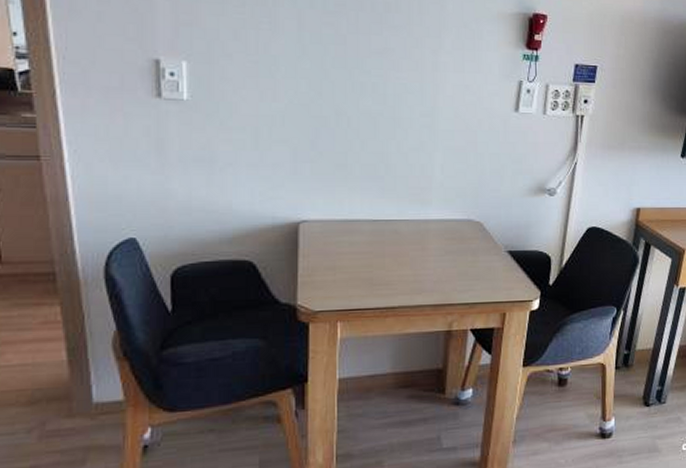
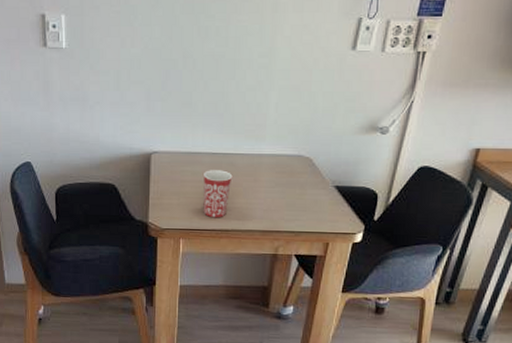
mug: none [364,239,397,295] -> present [203,170,233,218]

